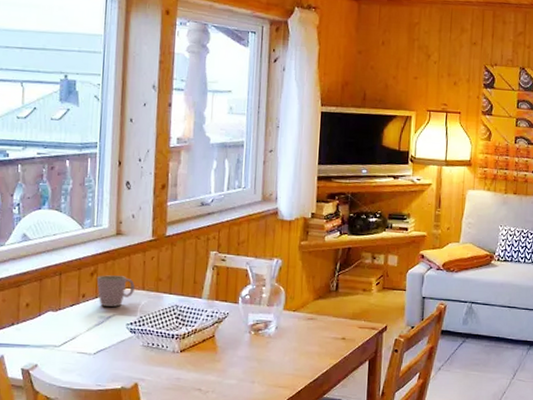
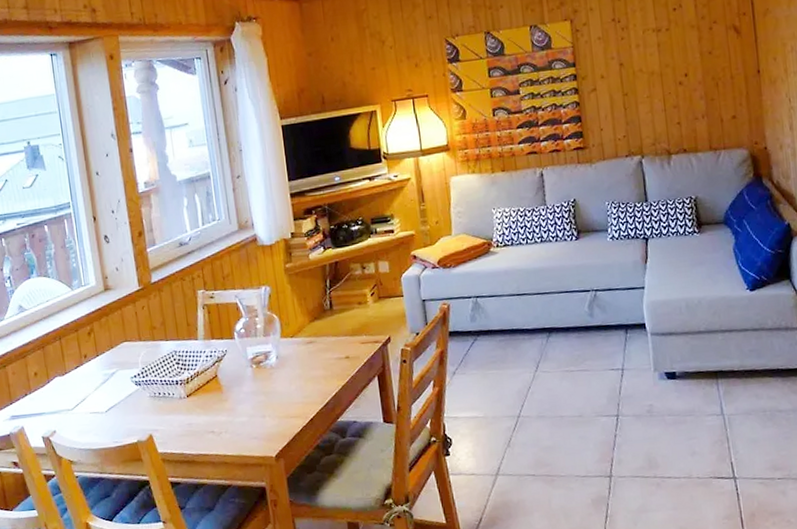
mug: present [96,275,135,307] -> none [94,330,132,363]

